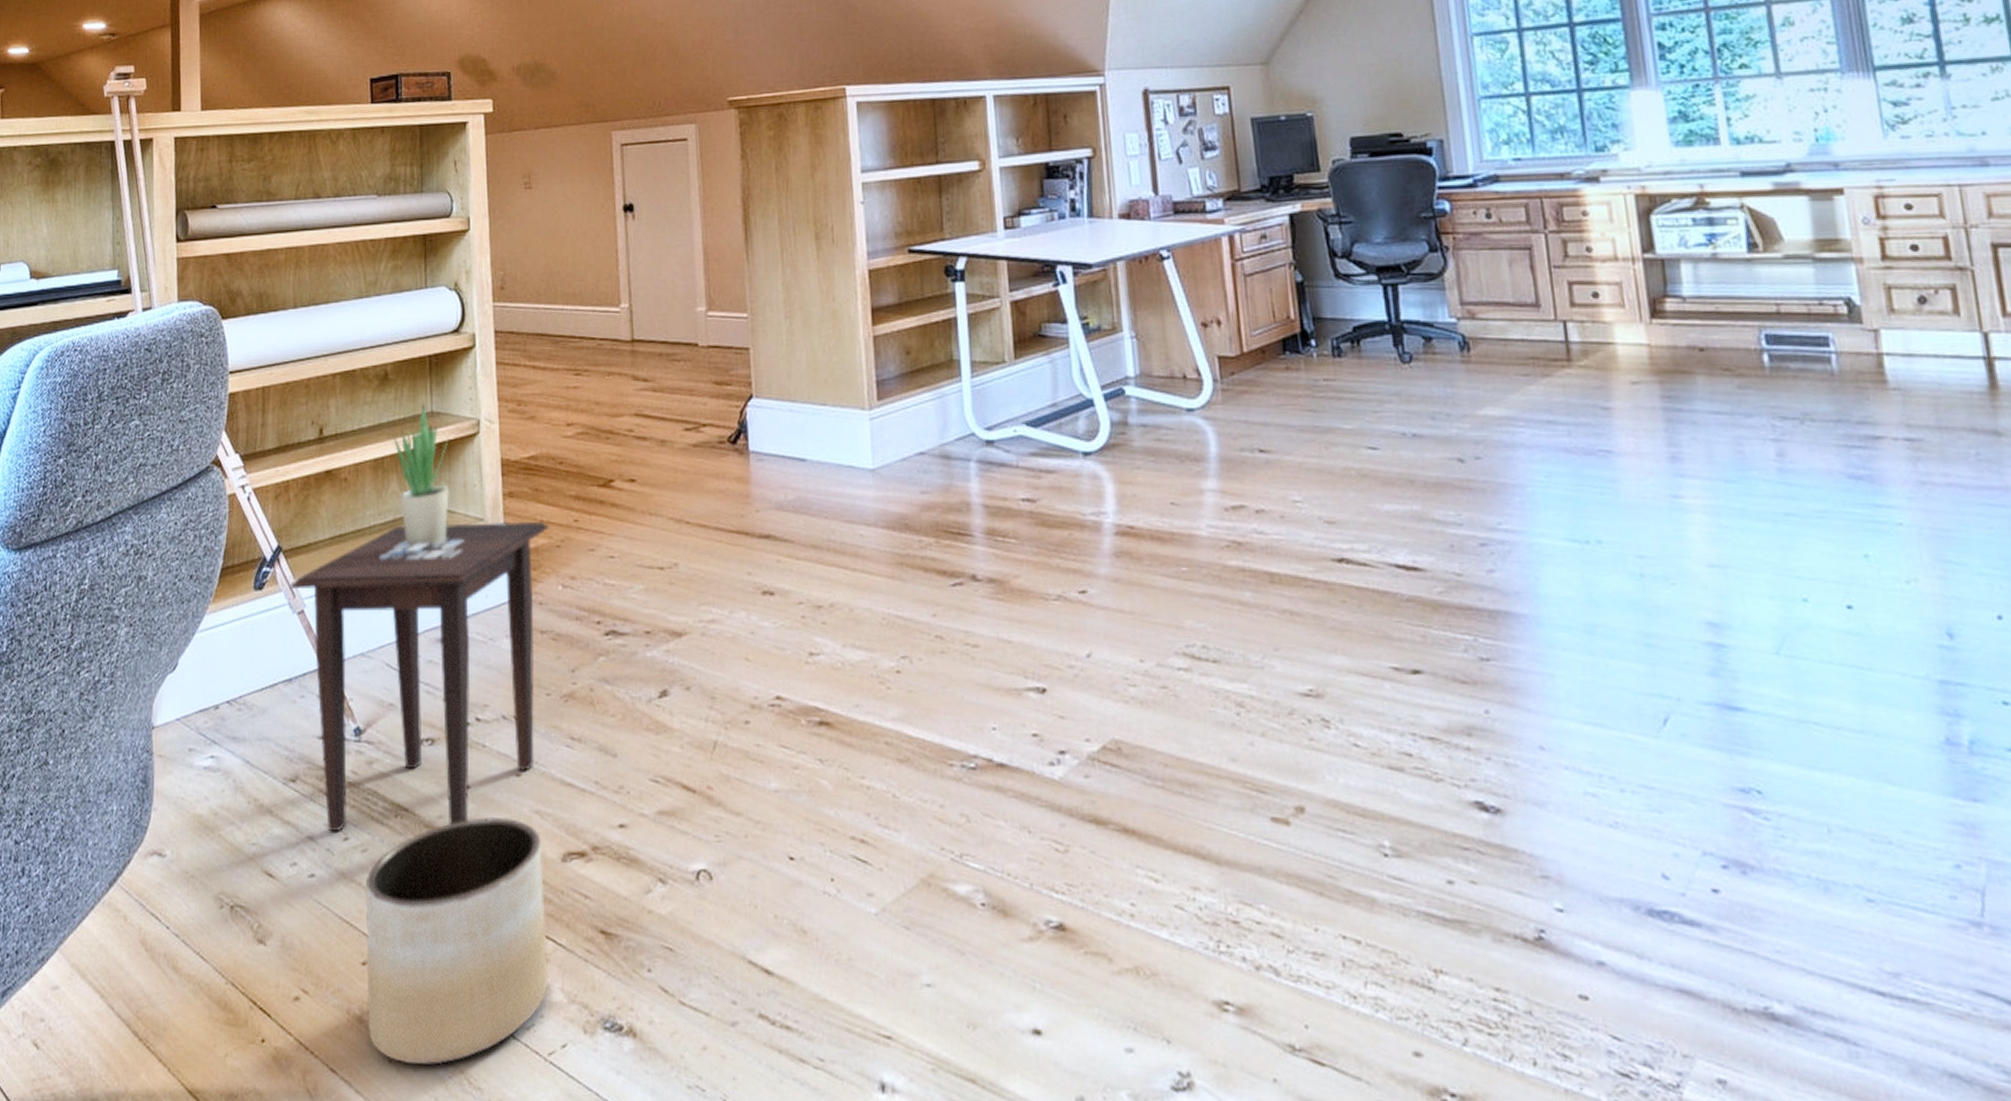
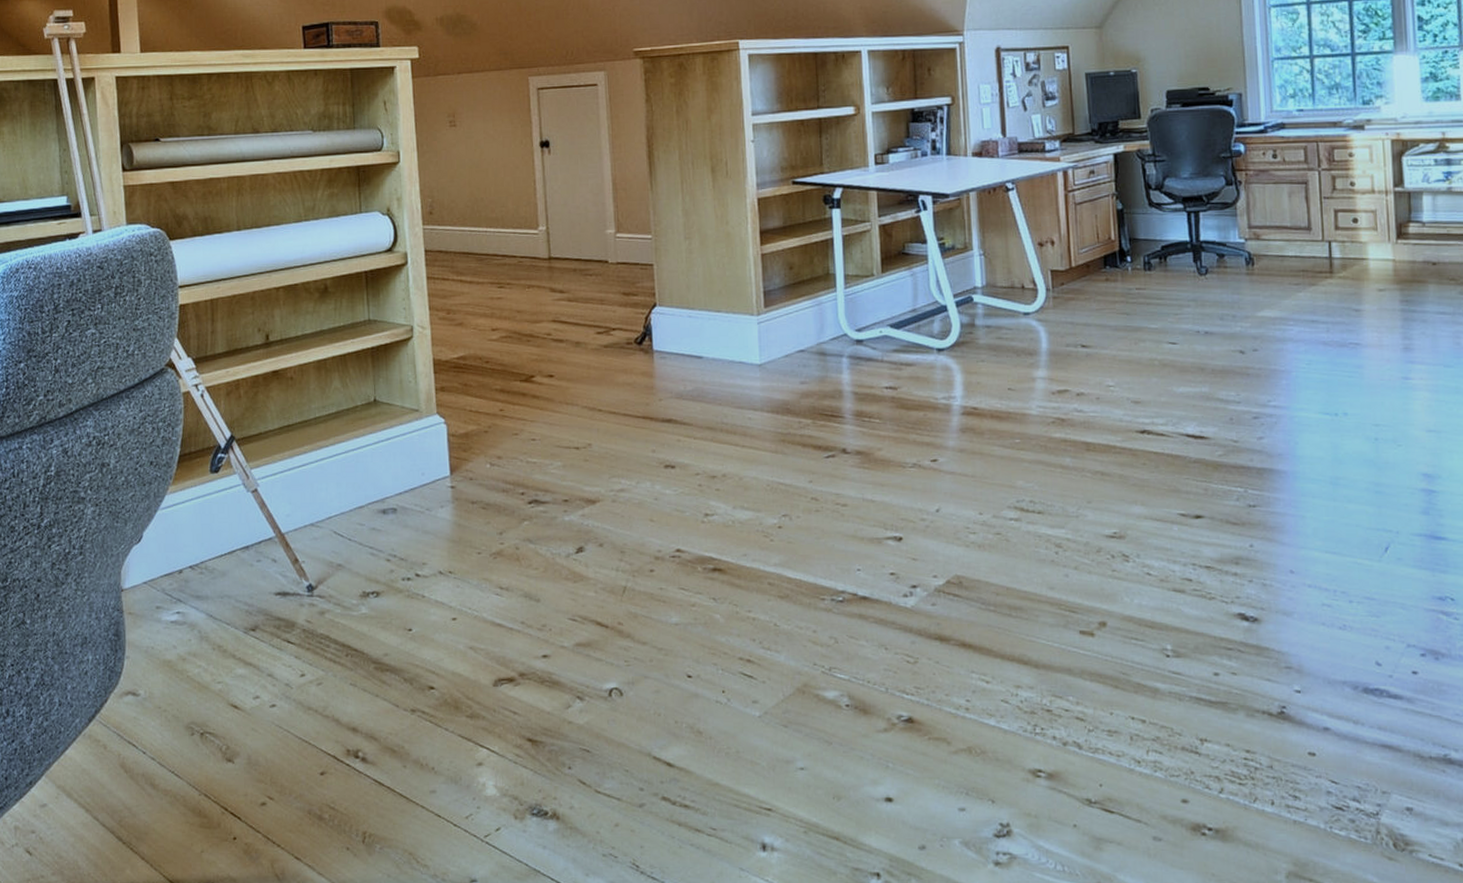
side table: present [290,521,549,832] -> none [244,411,477,670]
planter: present [365,816,548,1065] -> none [321,652,483,851]
potted plant: present [392,403,450,548] -> none [333,313,387,435]

